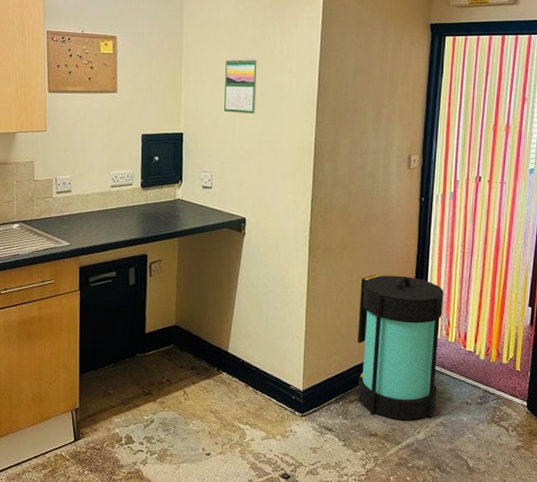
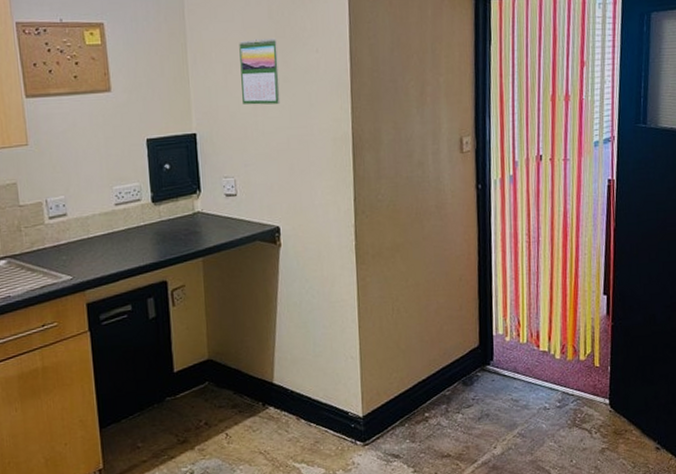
lantern: present [357,274,444,421] -> none [417,275,512,437]

